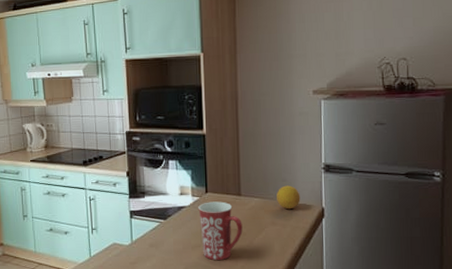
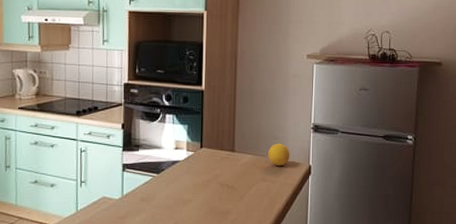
mug: present [198,201,243,261] -> none [192,157,234,216]

